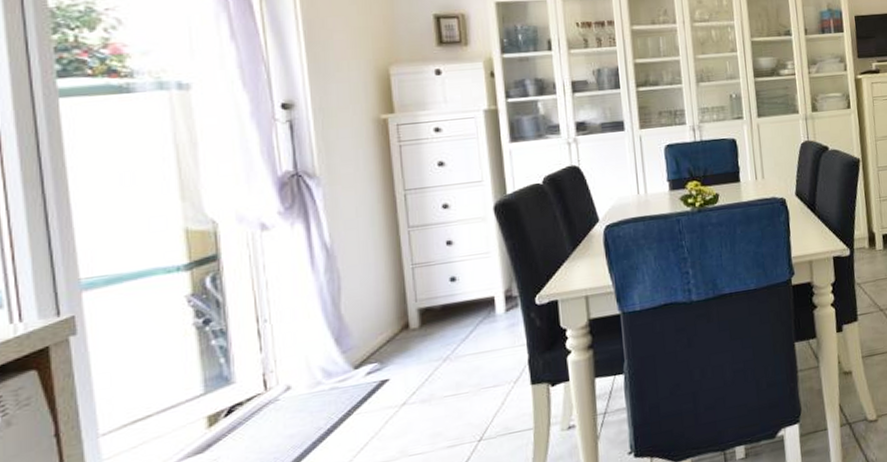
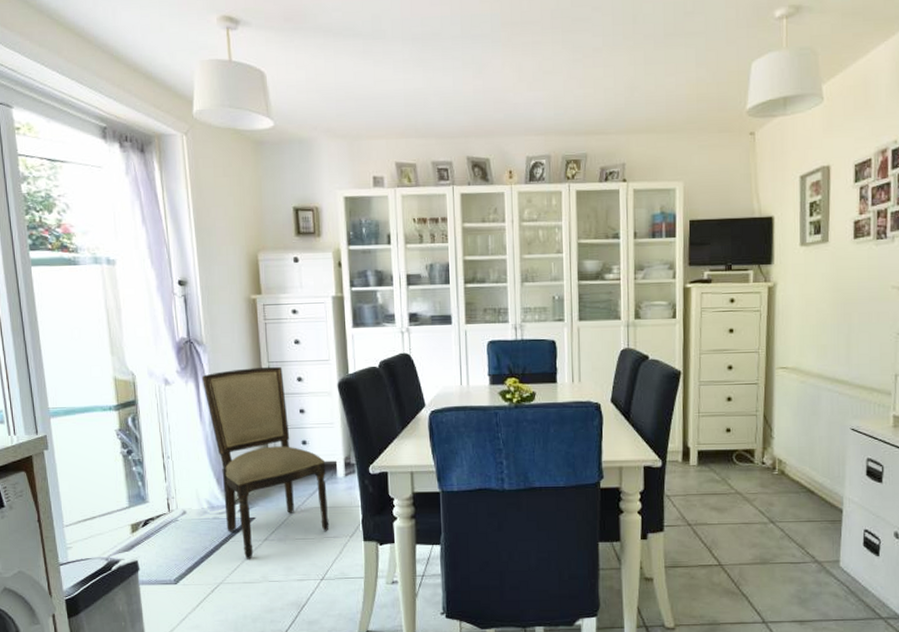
dining chair: none [313,194,488,434] -> present [201,366,329,560]

